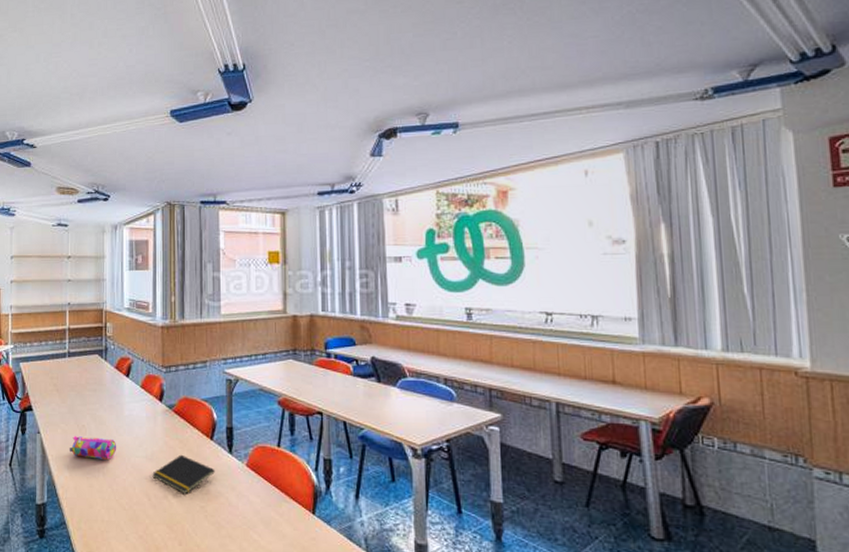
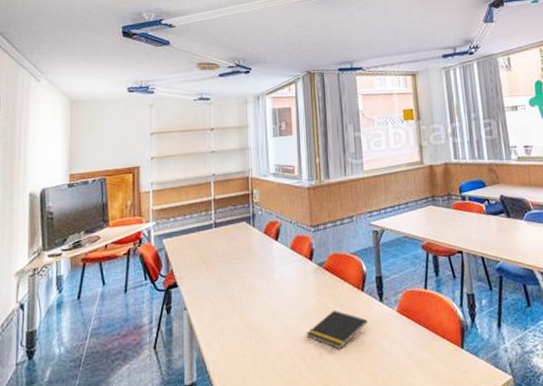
pencil case: present [69,435,117,460] -> none [218,304,269,328]

